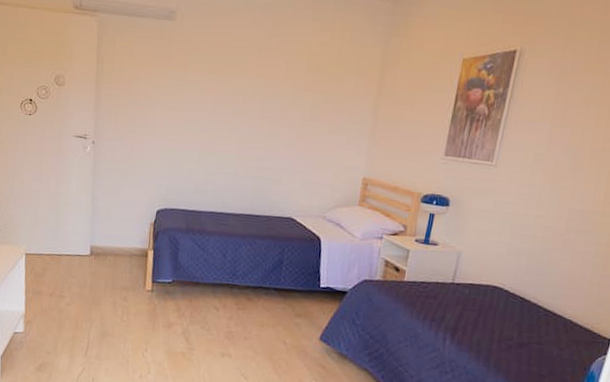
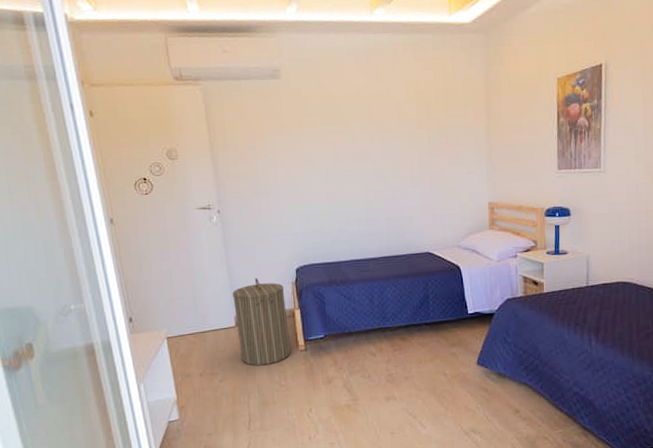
laundry hamper: none [90,213,142,299] -> present [233,278,291,366]

